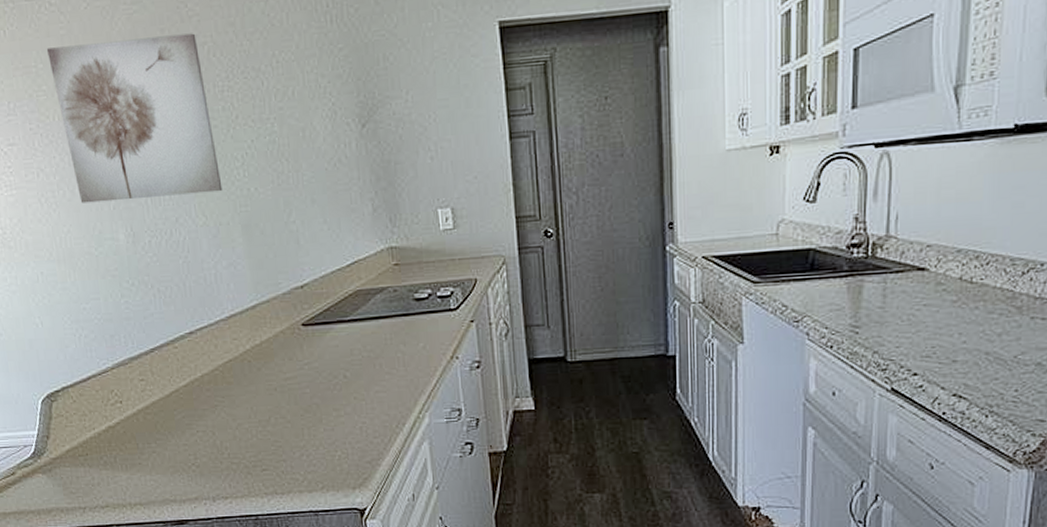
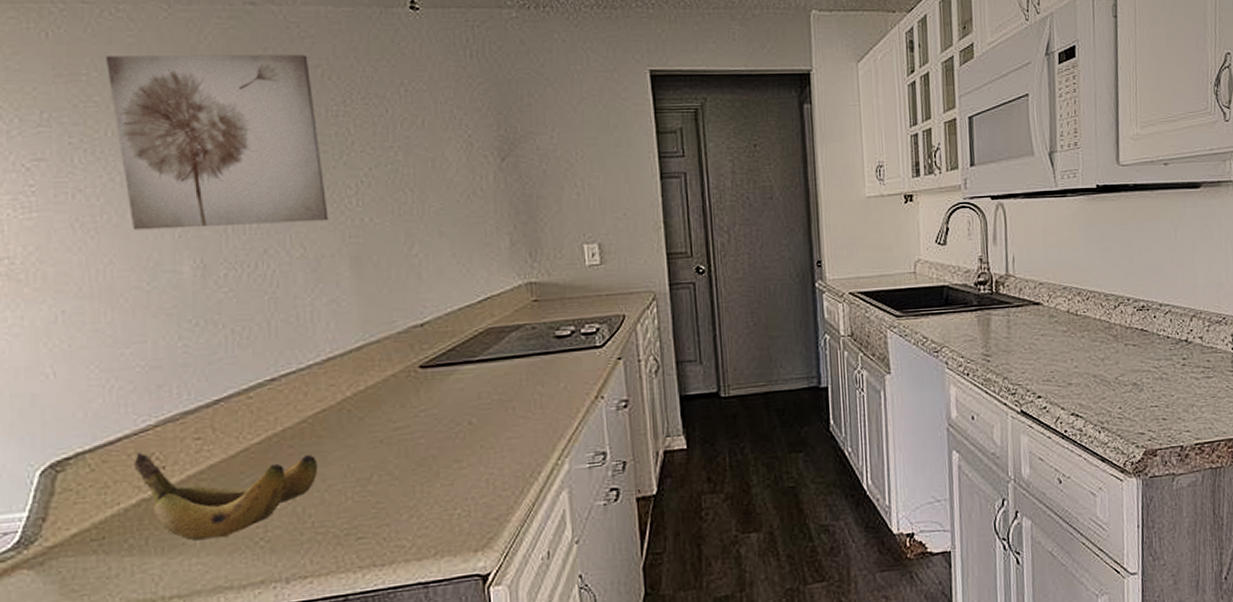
banana: none [101,389,230,462] -> present [135,452,318,540]

